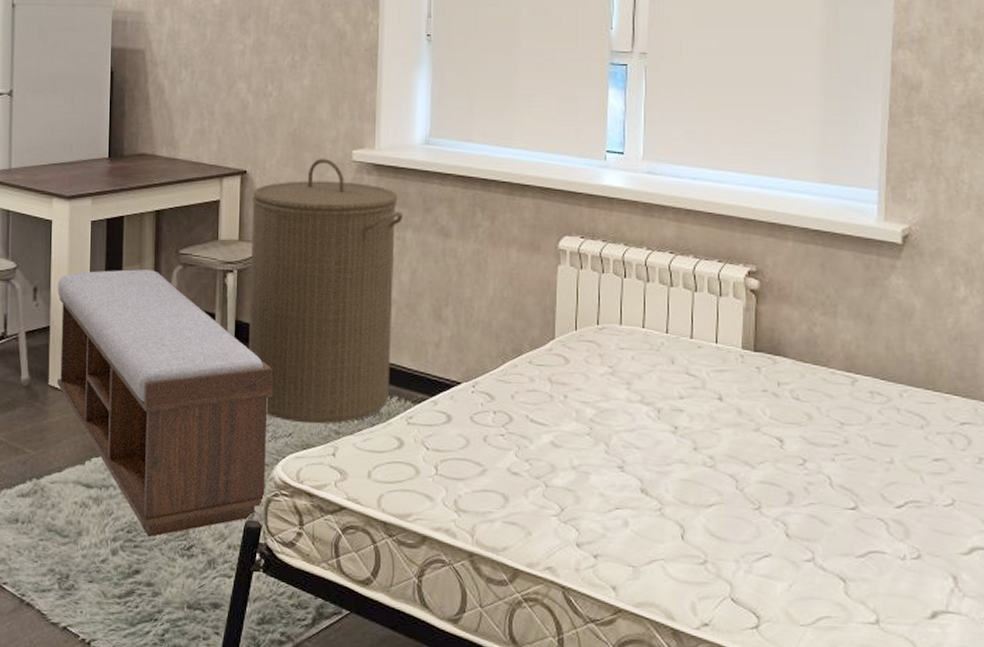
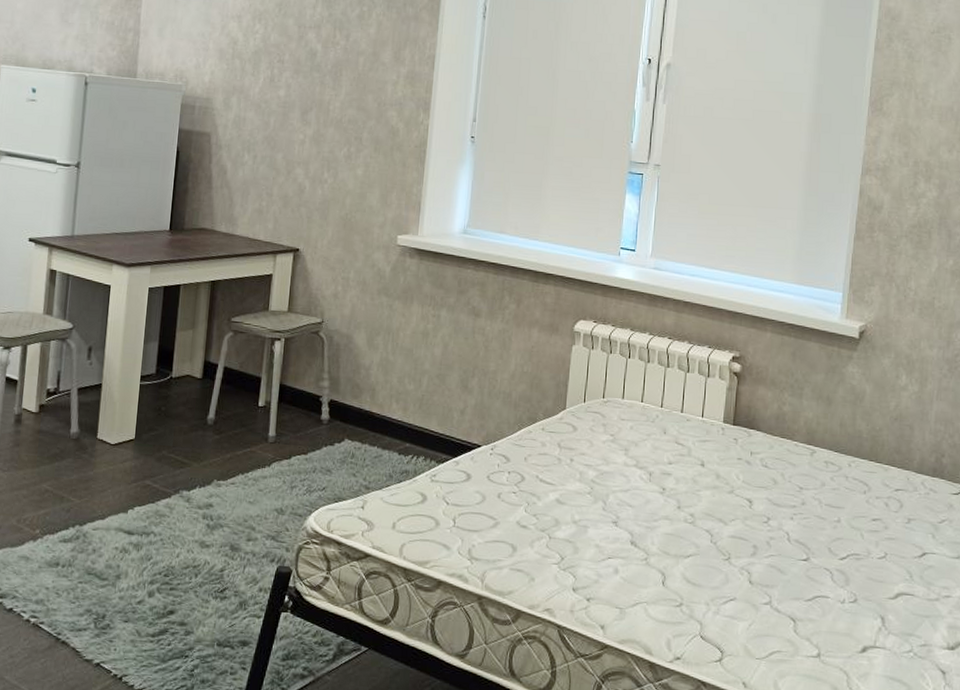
bench: present [57,269,272,537] -> none [106,334,311,580]
laundry hamper: present [249,158,403,424] -> none [291,241,440,480]

